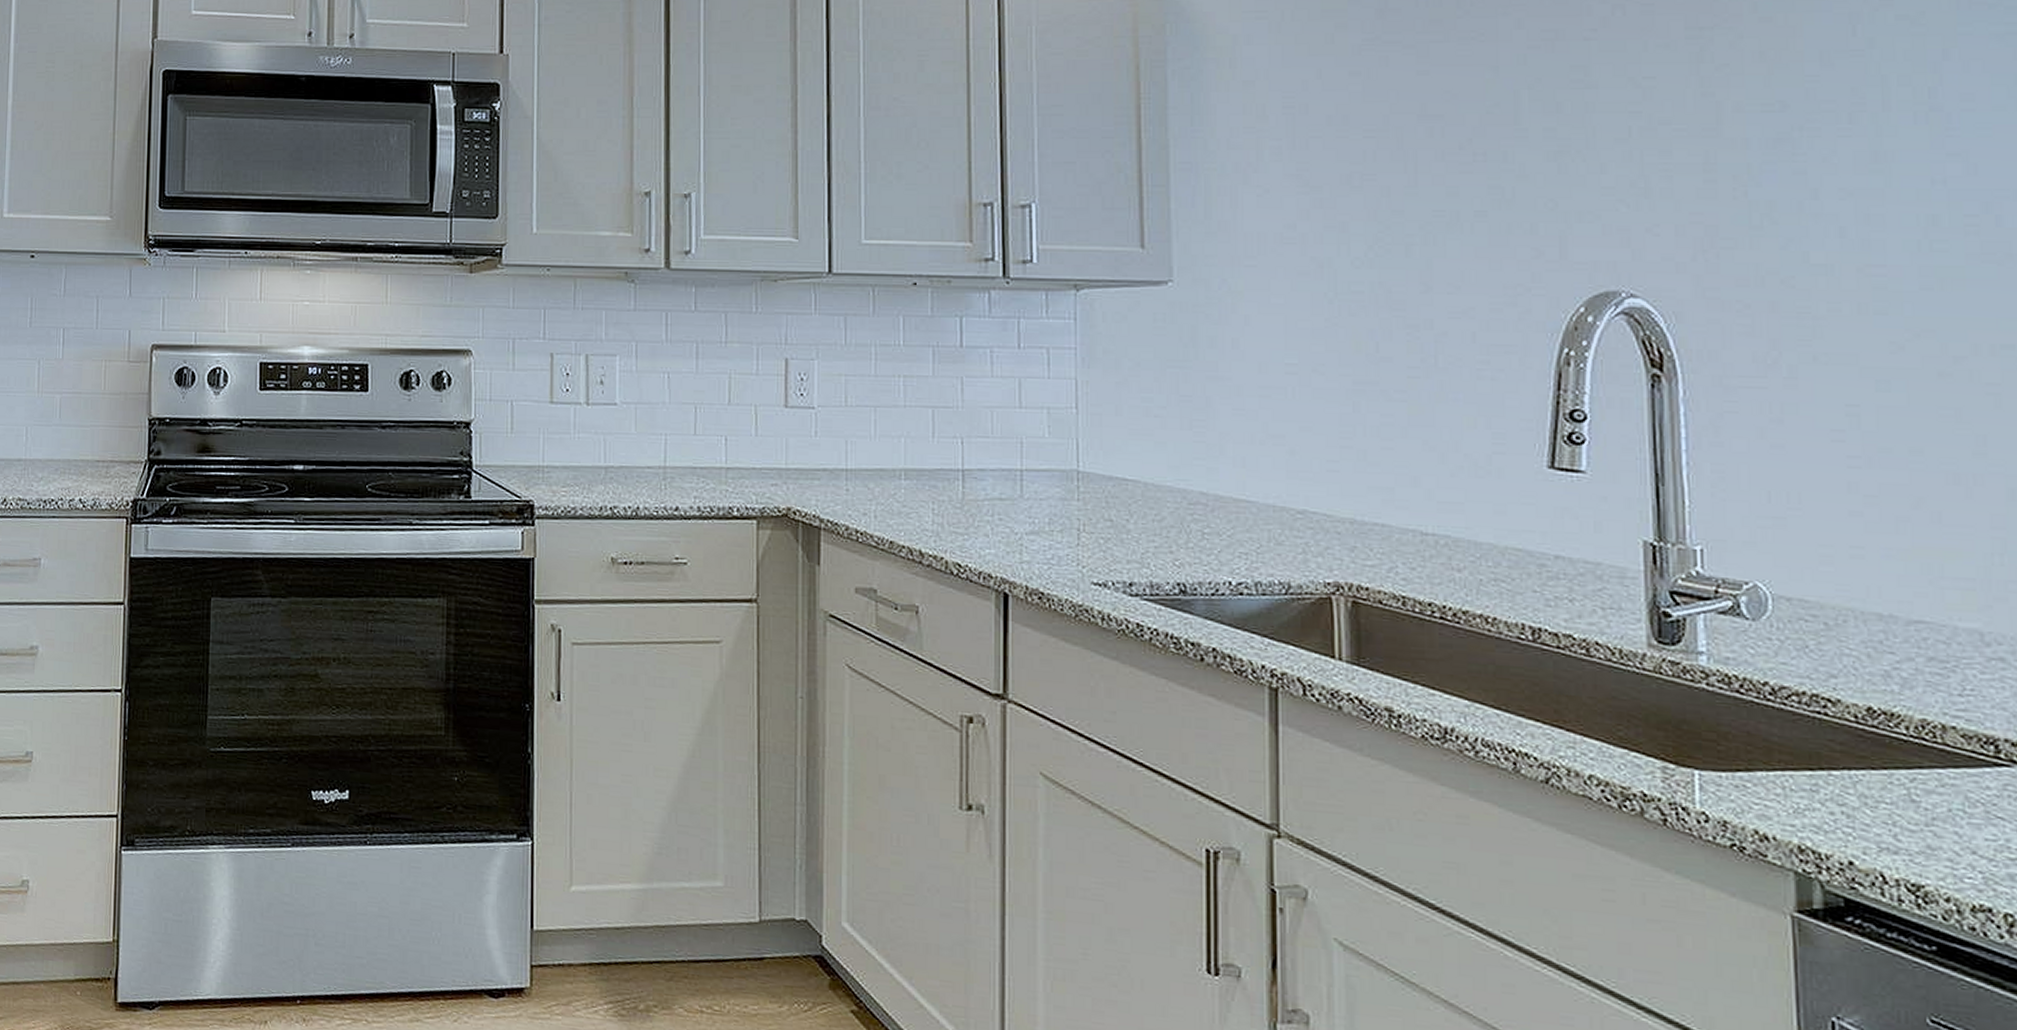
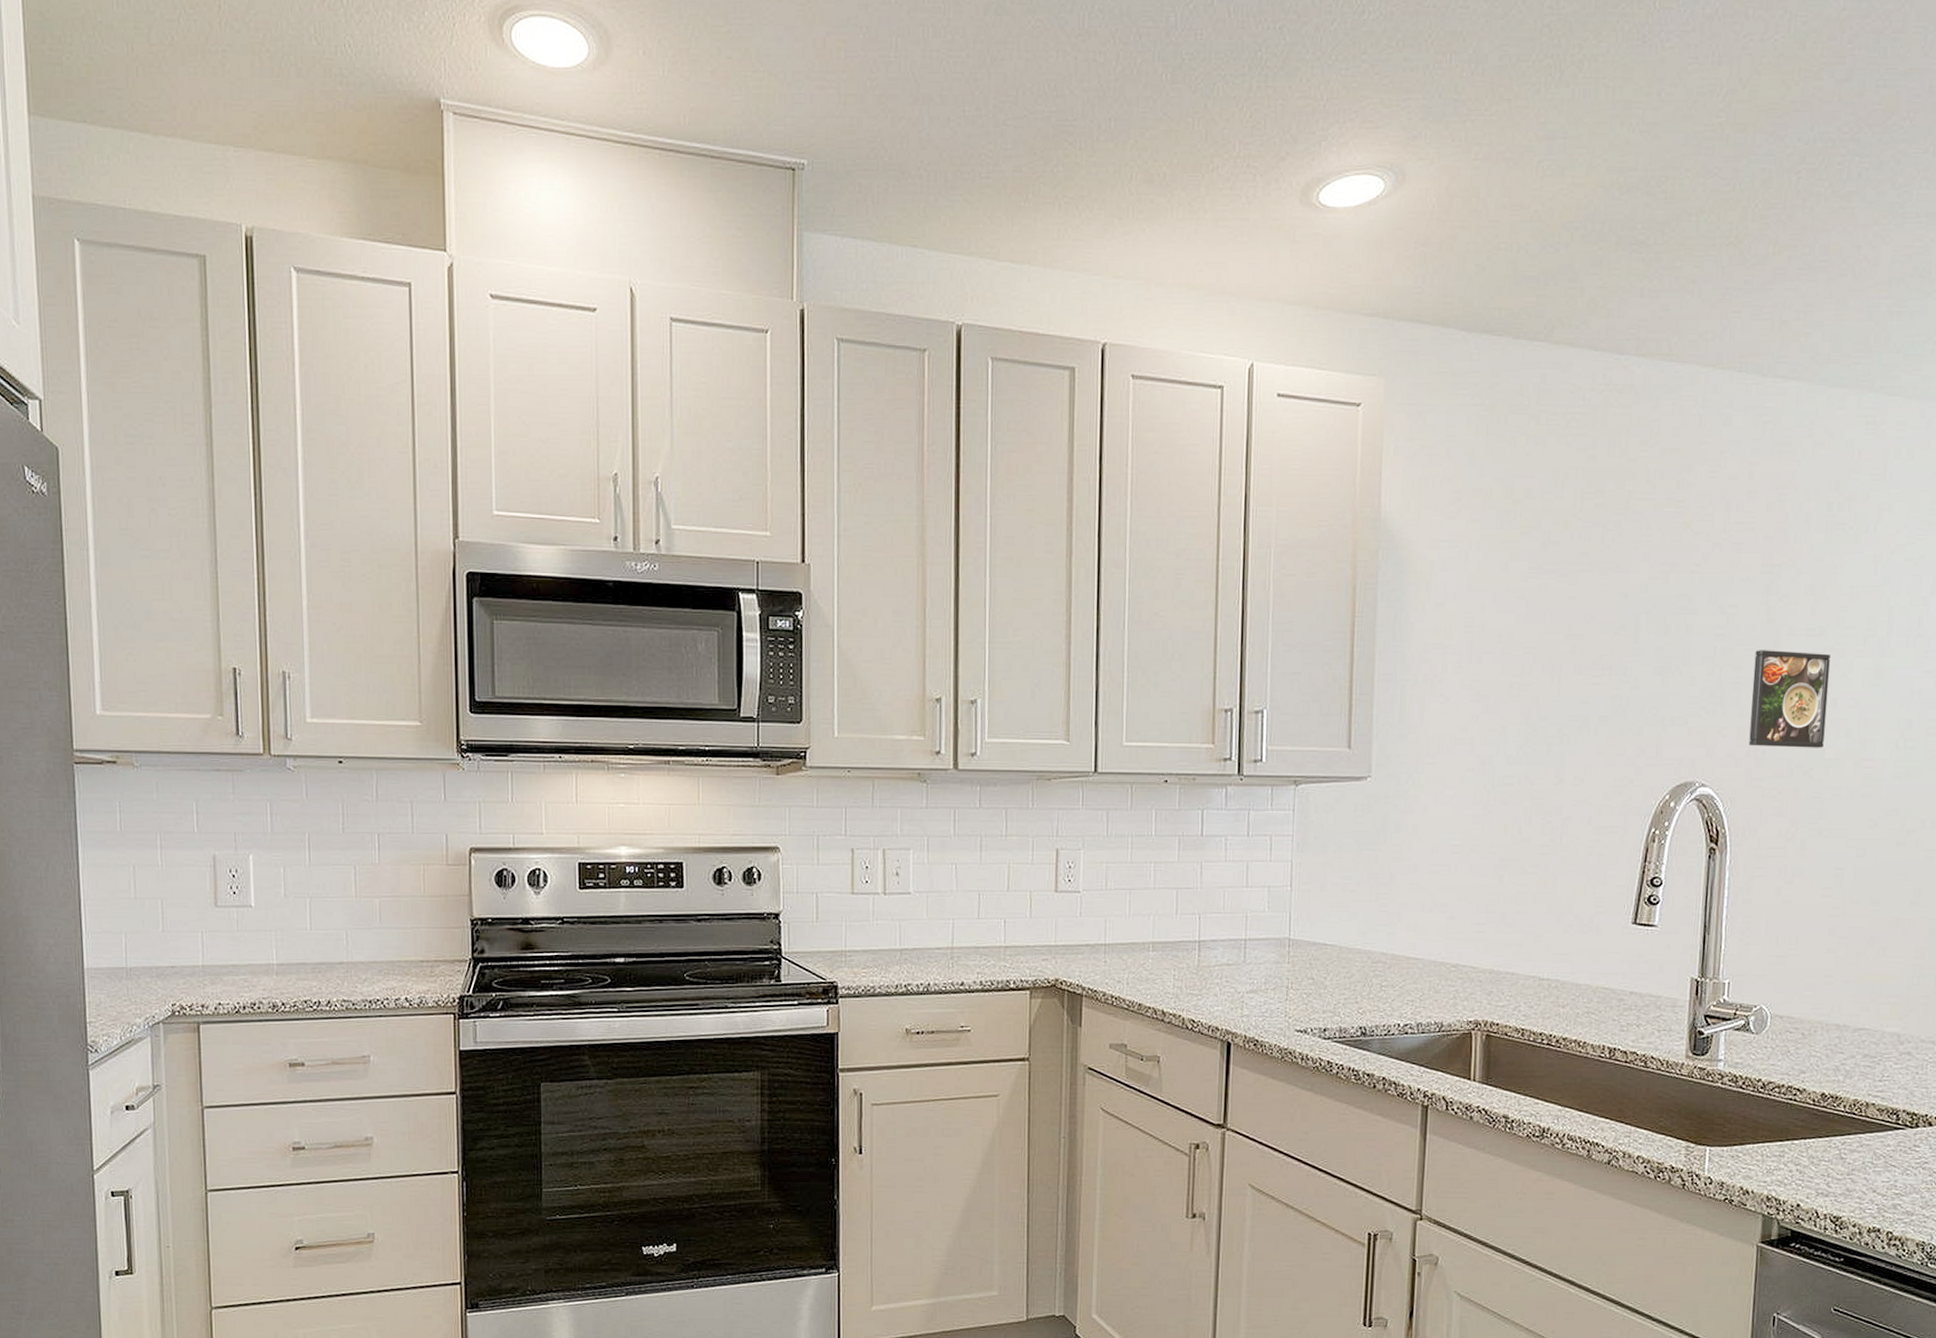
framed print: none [1689,130,1806,251] -> present [1749,650,1830,748]

